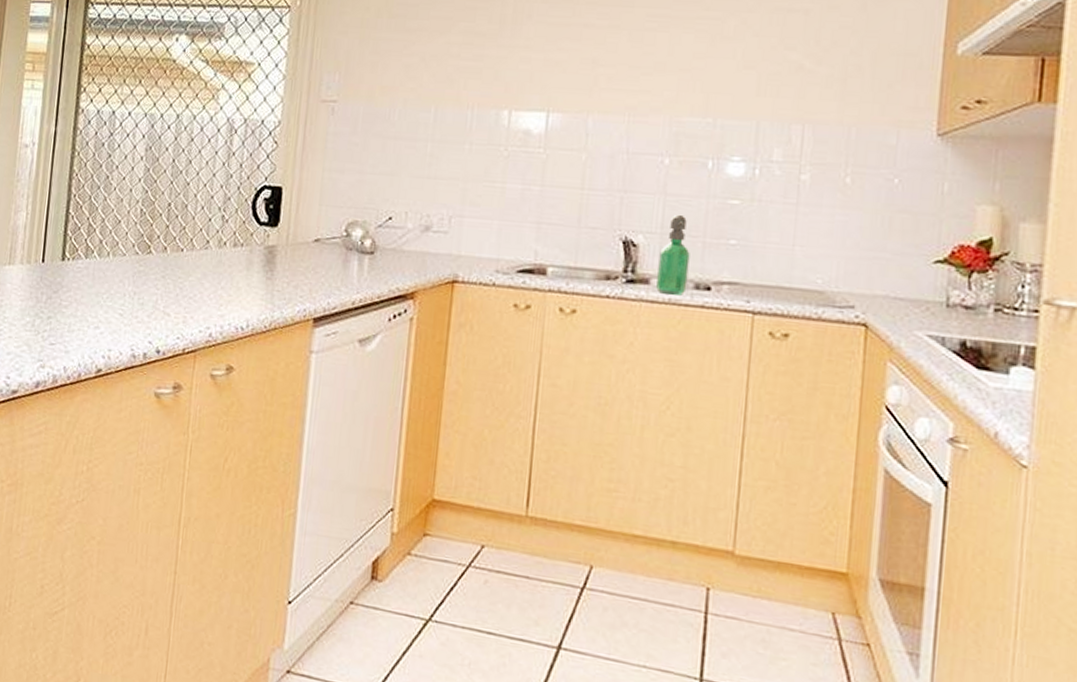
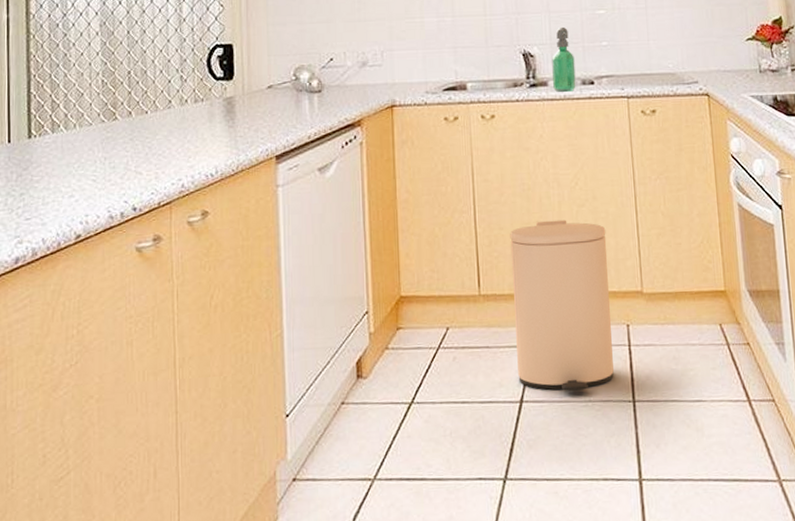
pedal bin: none [559,443,698,652] -> present [510,219,614,391]

